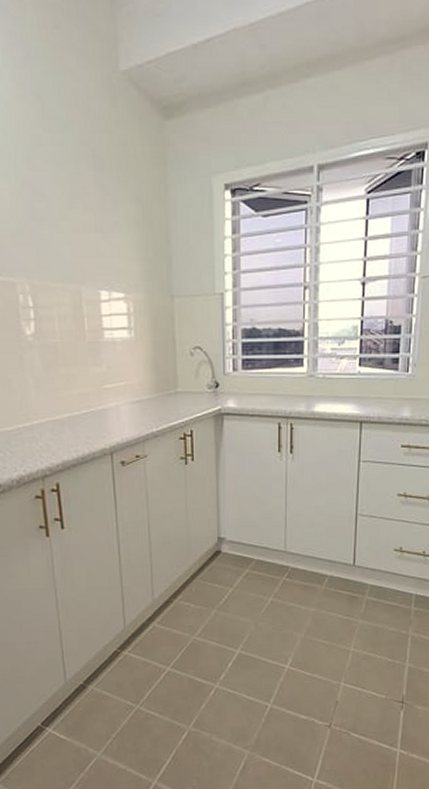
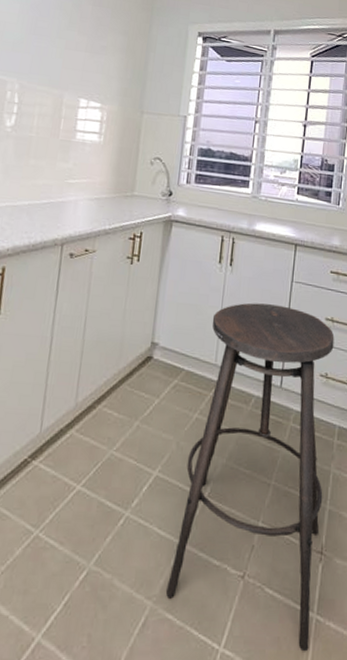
stool: none [260,487,408,777] -> present [165,303,335,652]

